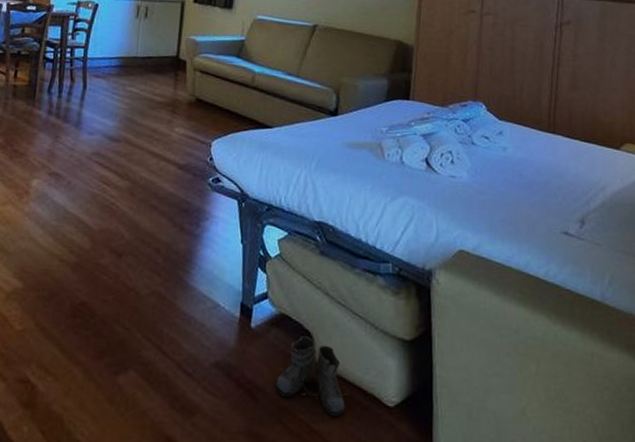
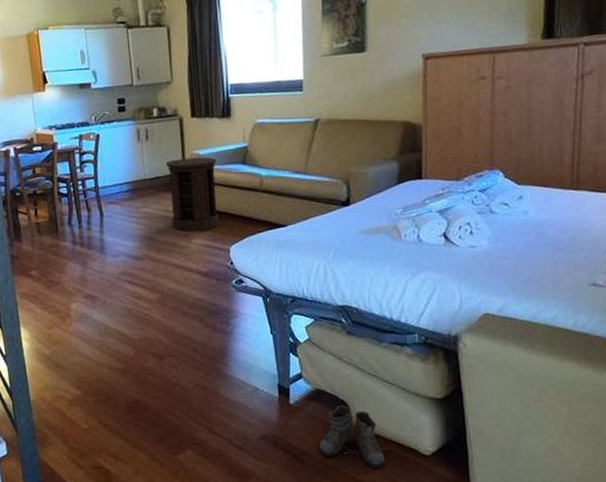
side table: none [156,41,212,120] -> present [165,157,219,232]

